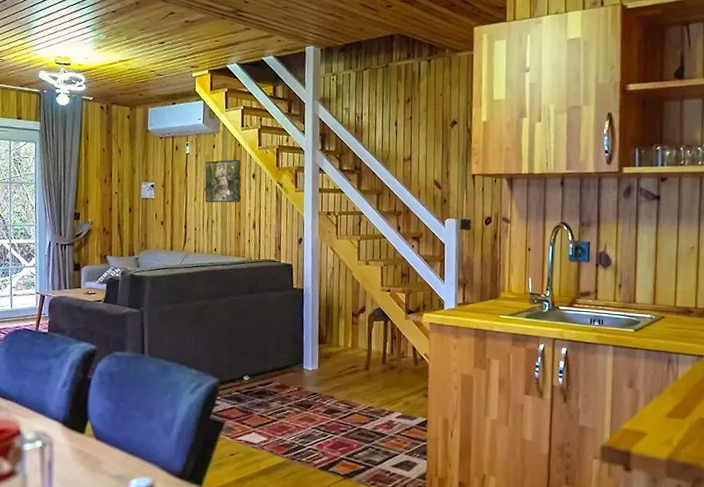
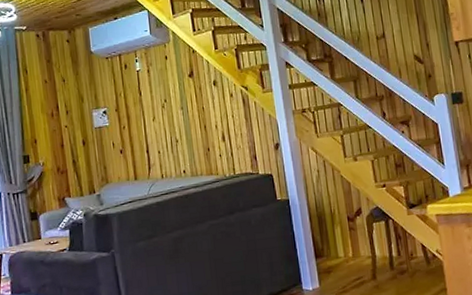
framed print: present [205,159,241,203] -> none [159,67,204,122]

